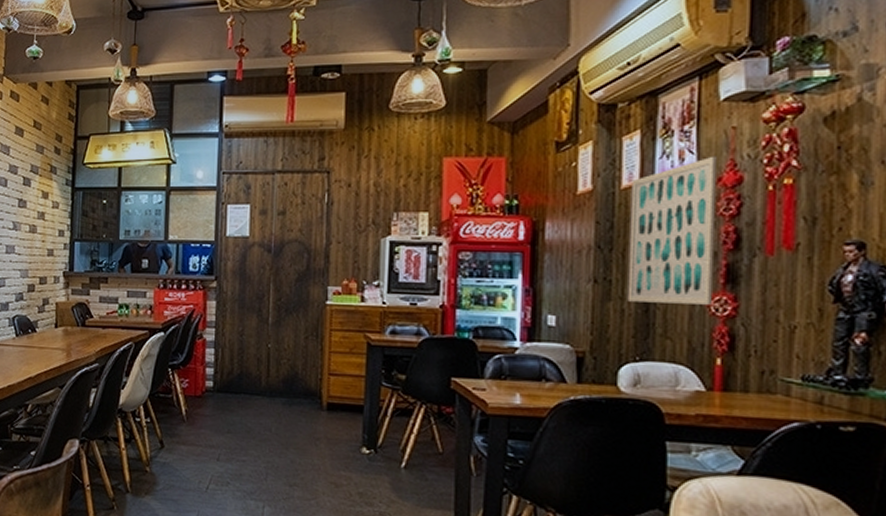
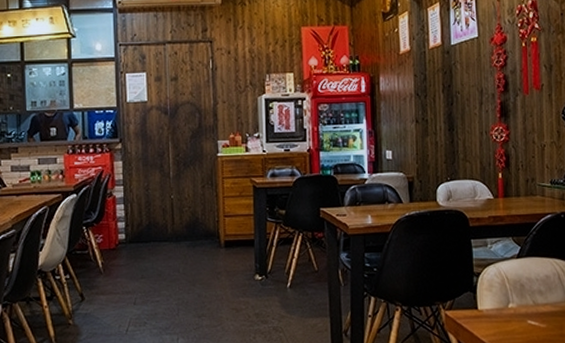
wall art: present [627,156,717,305] -> none [436,21,493,136]

